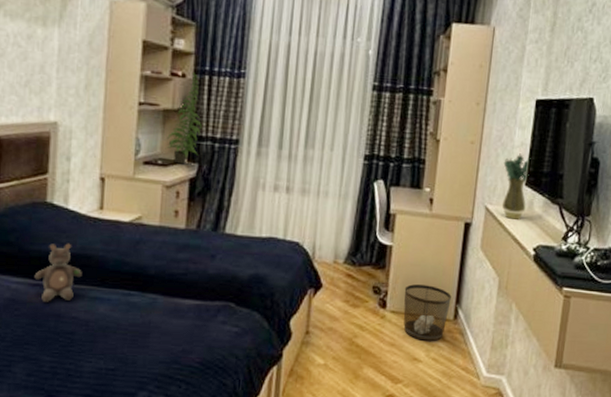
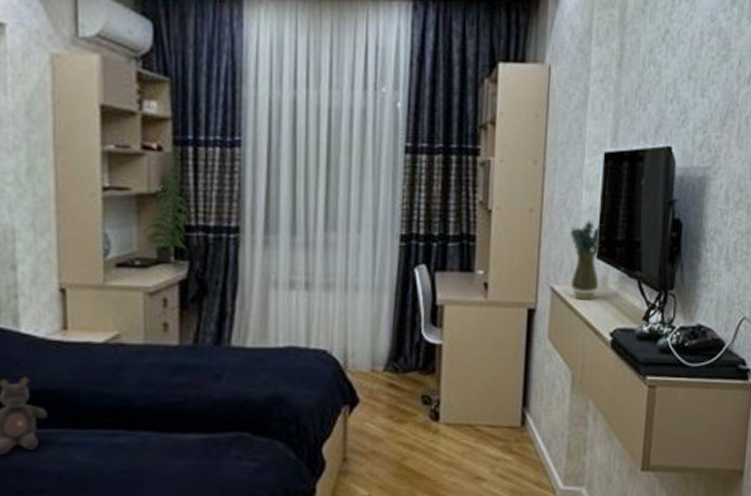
waste bin: present [403,284,451,341] -> none [460,388,517,455]

